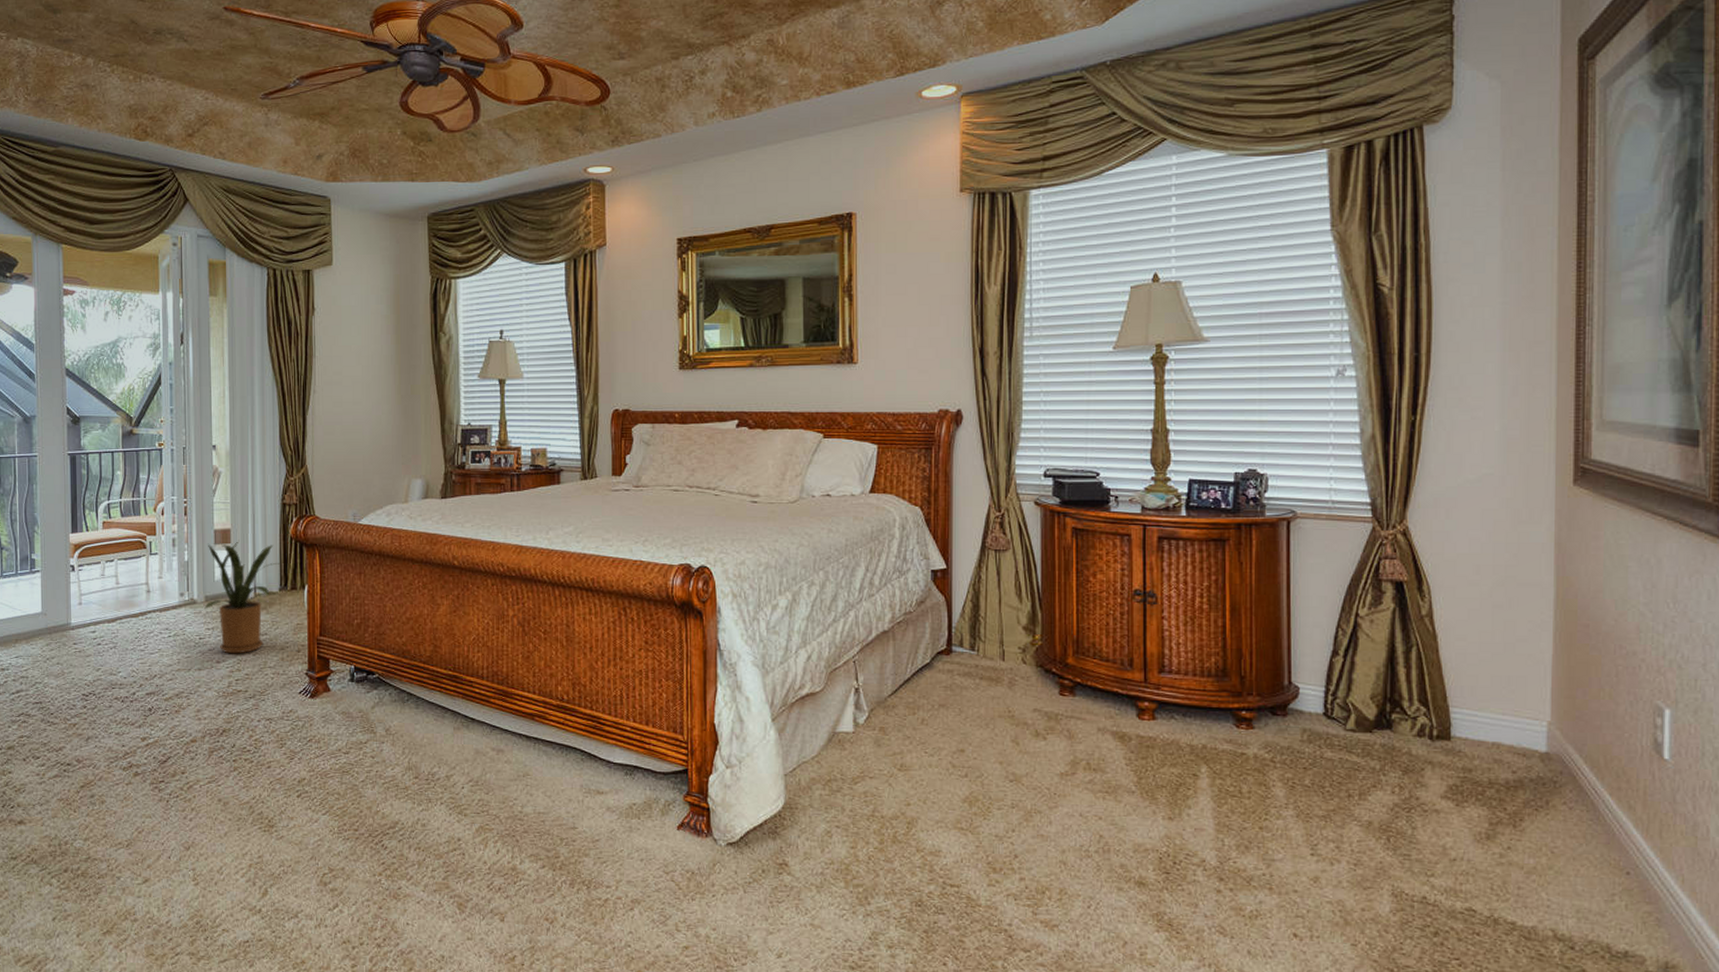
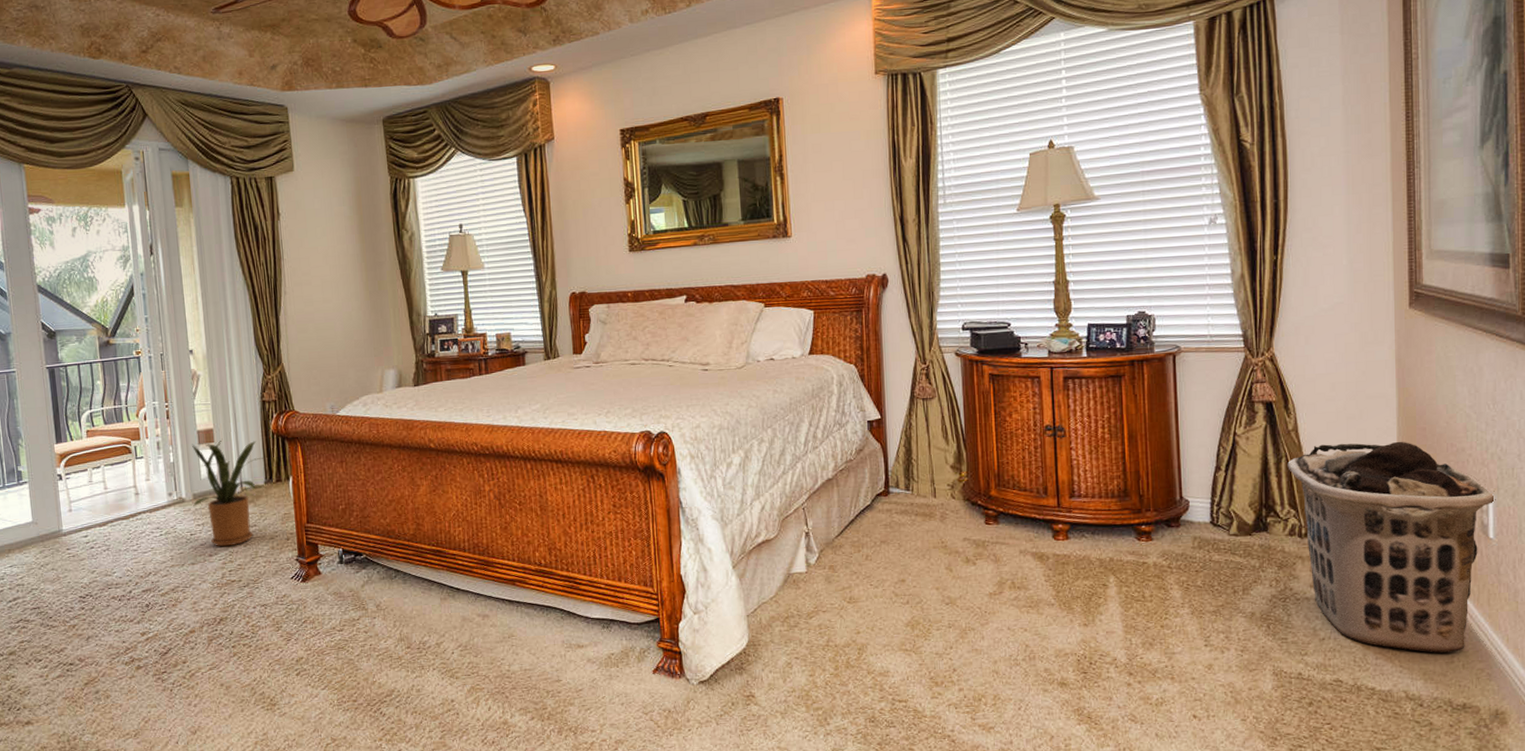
clothes hamper: none [1419,635,1674,889] -> present [1287,441,1496,653]

